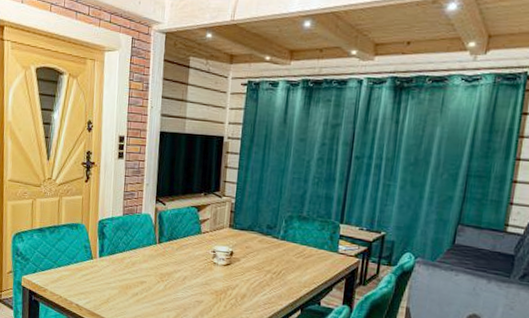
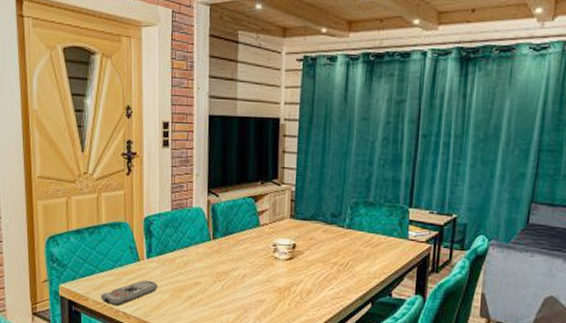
remote control: none [57,276,108,298] -> present [100,280,158,305]

